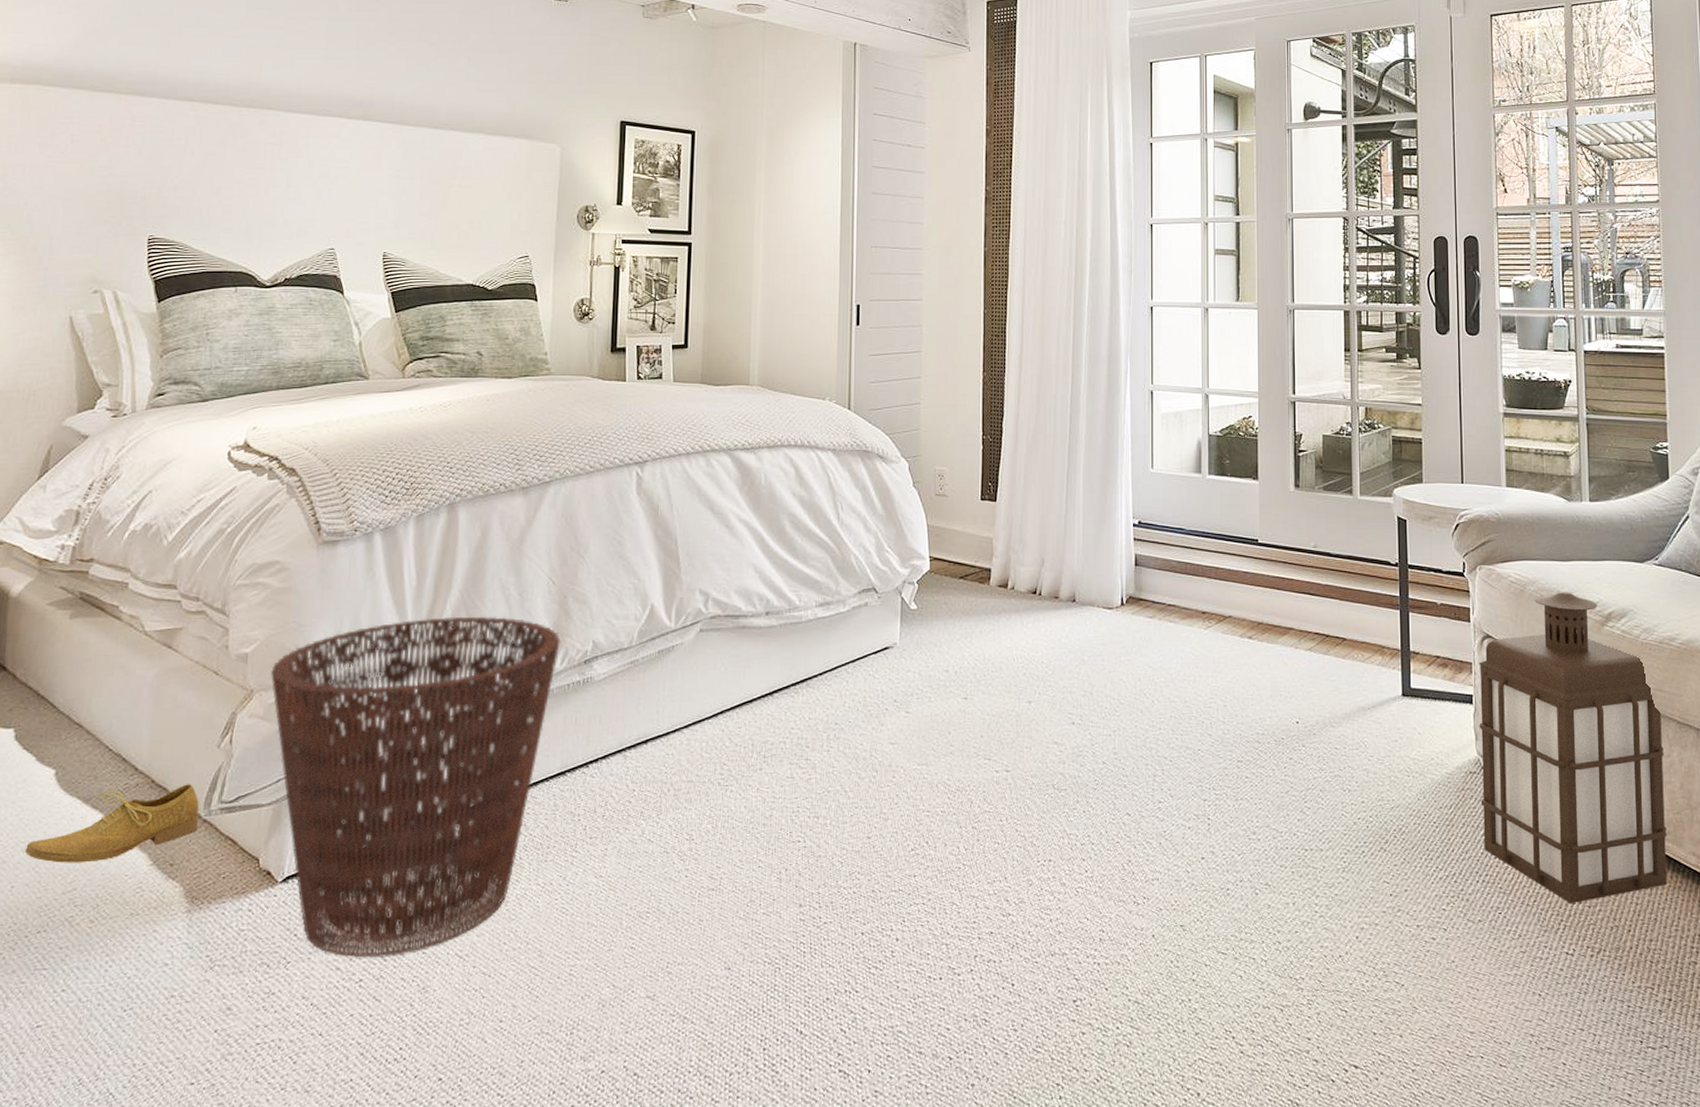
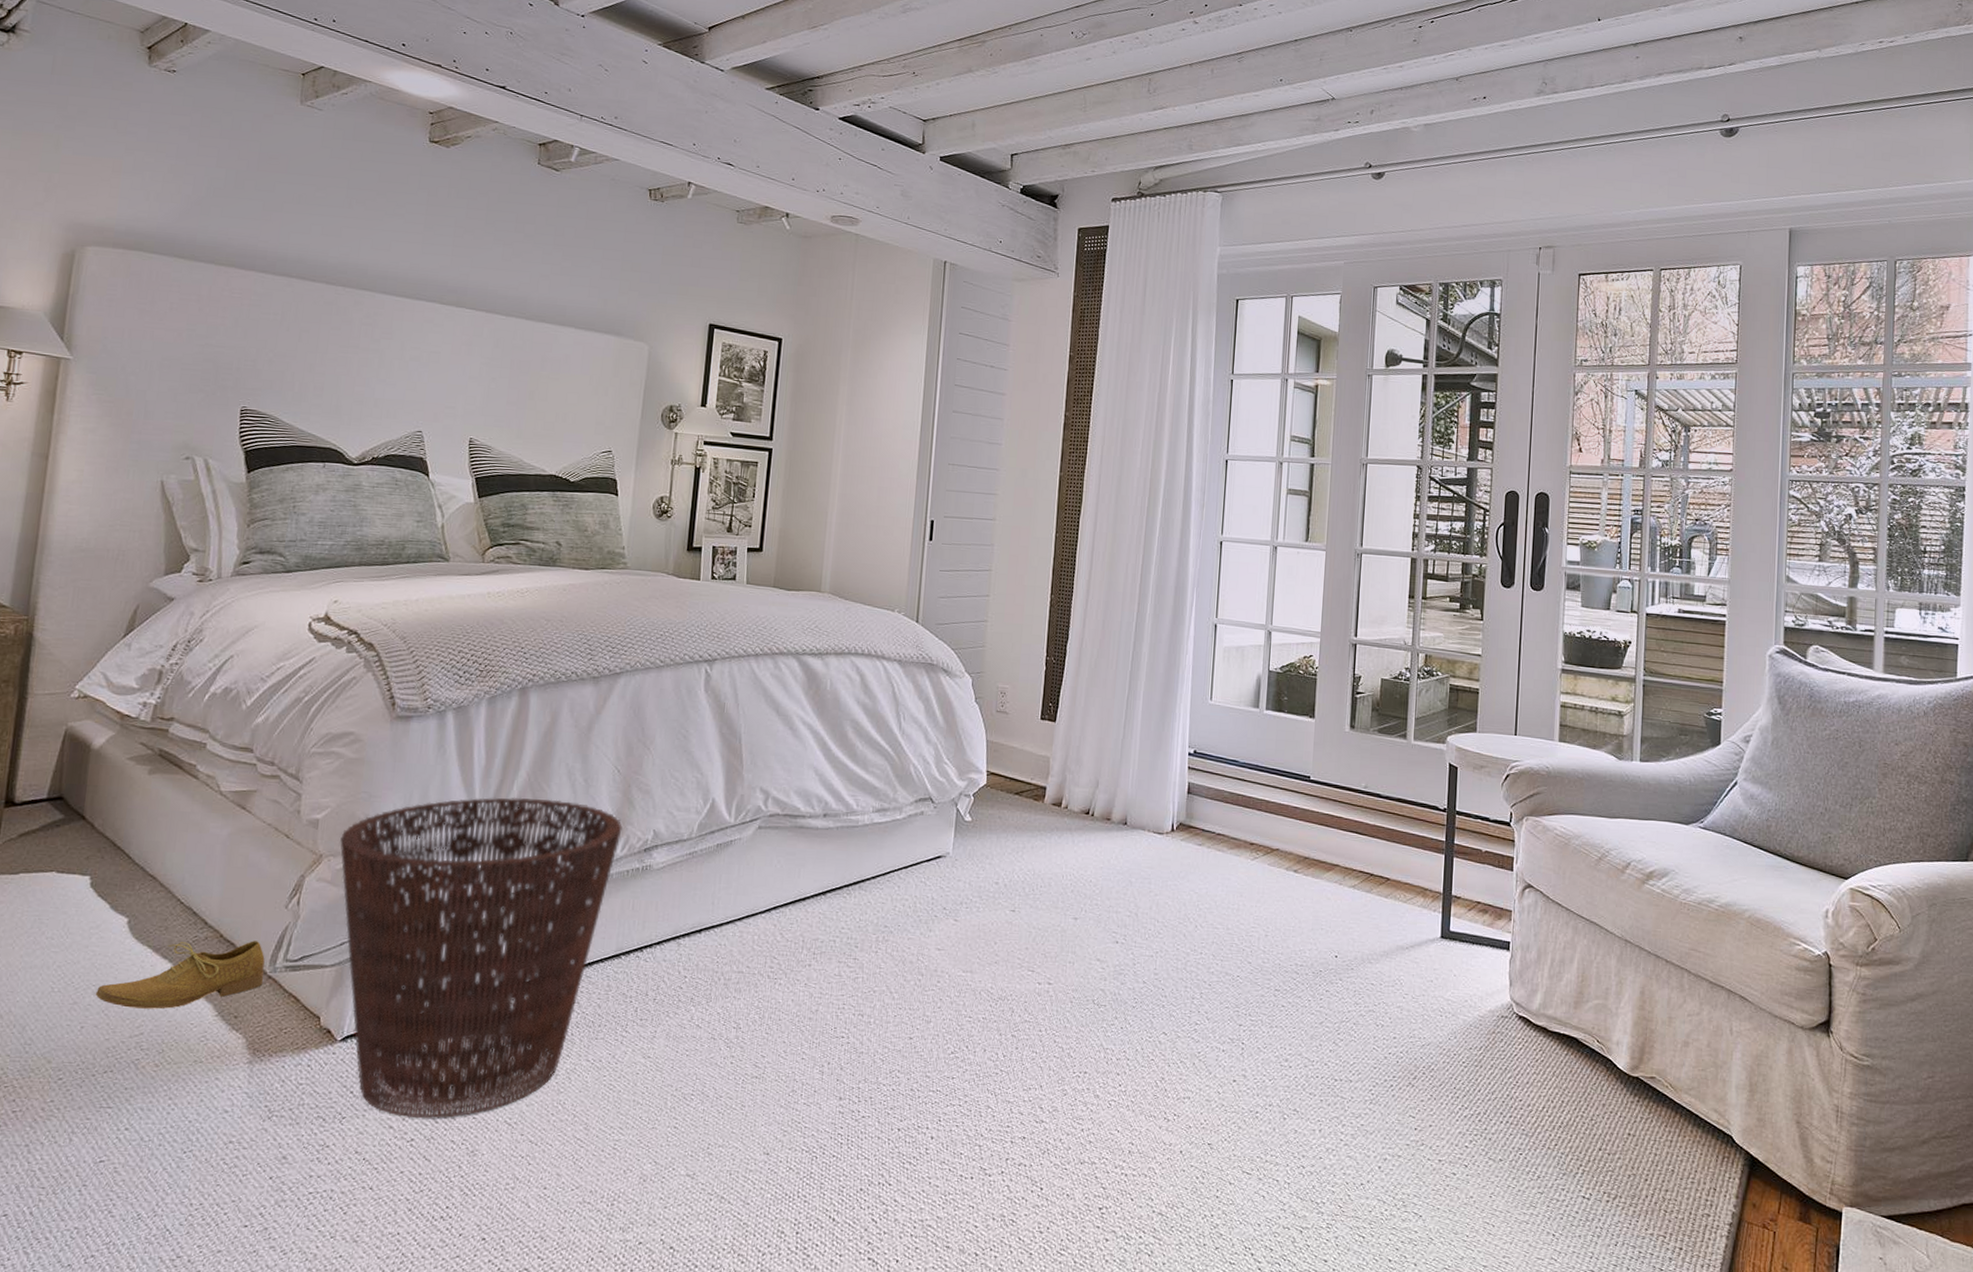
lantern: present [1478,591,1667,904] -> none [1510,847,1694,1151]

